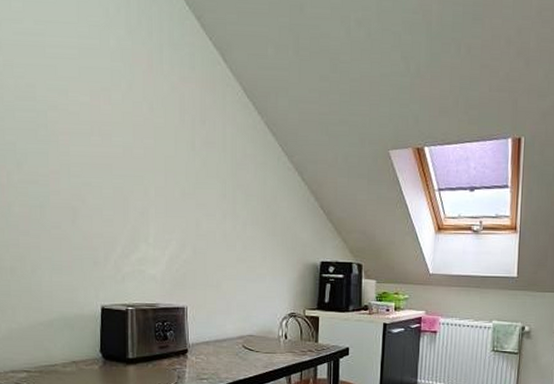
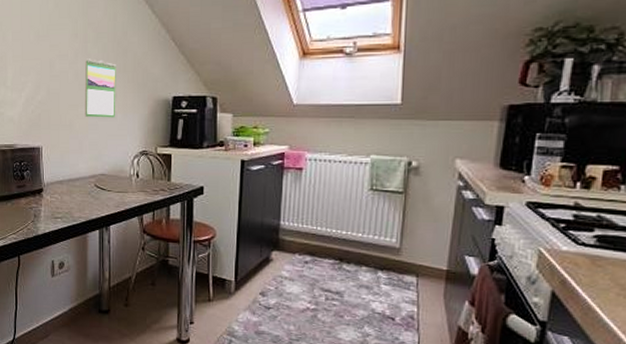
calendar: none [233,220,265,280] -> present [84,59,116,118]

